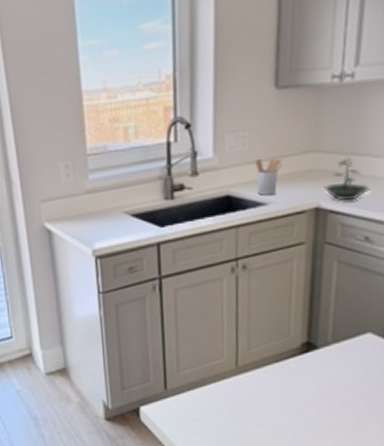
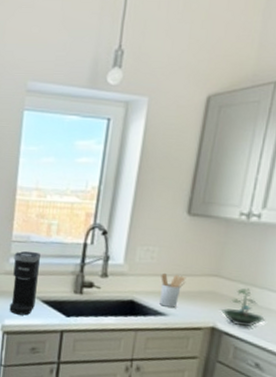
coffee maker: none [92,162,125,235] -> present [9,250,40,316]

